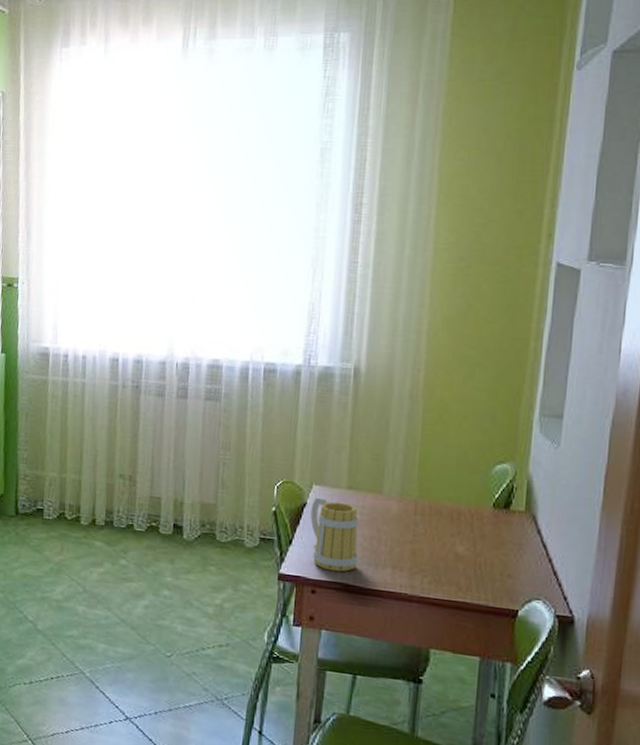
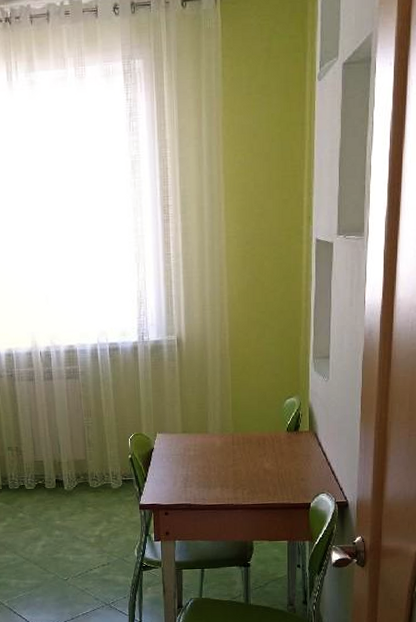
mug: present [310,497,359,572] -> none [157,442,196,497]

